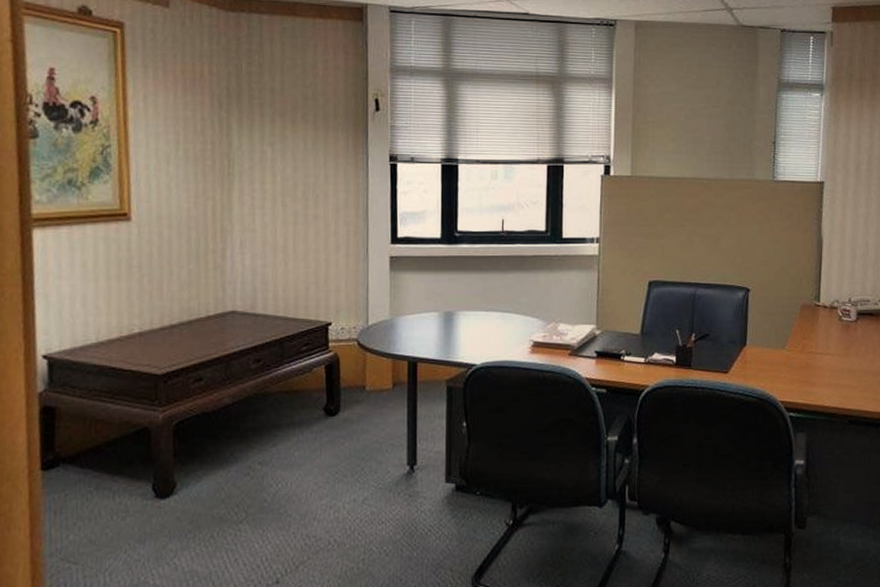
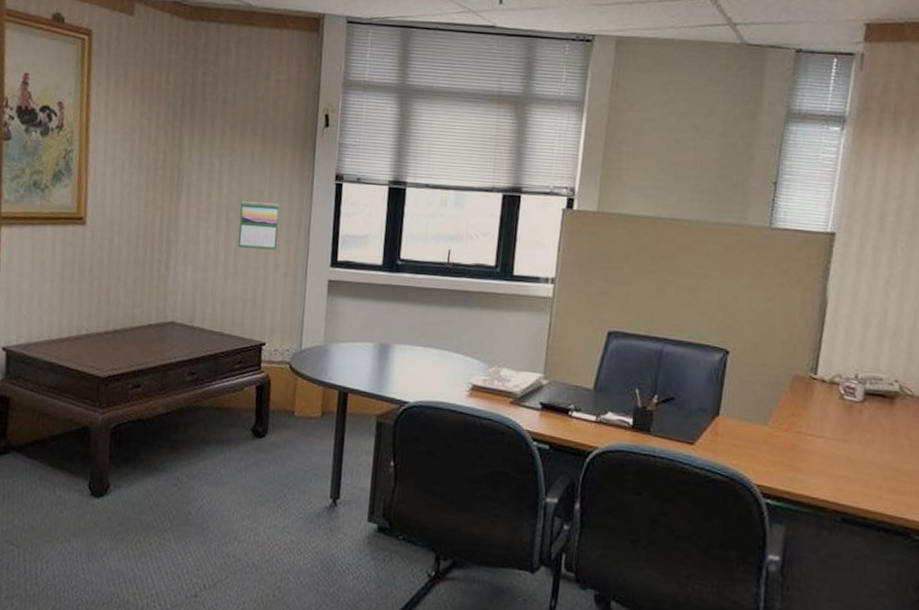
calendar: none [296,186,337,233] -> present [238,201,280,250]

